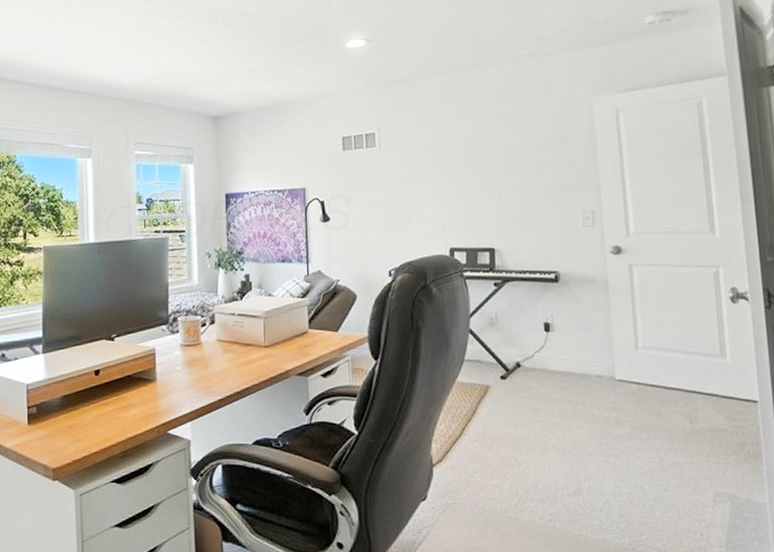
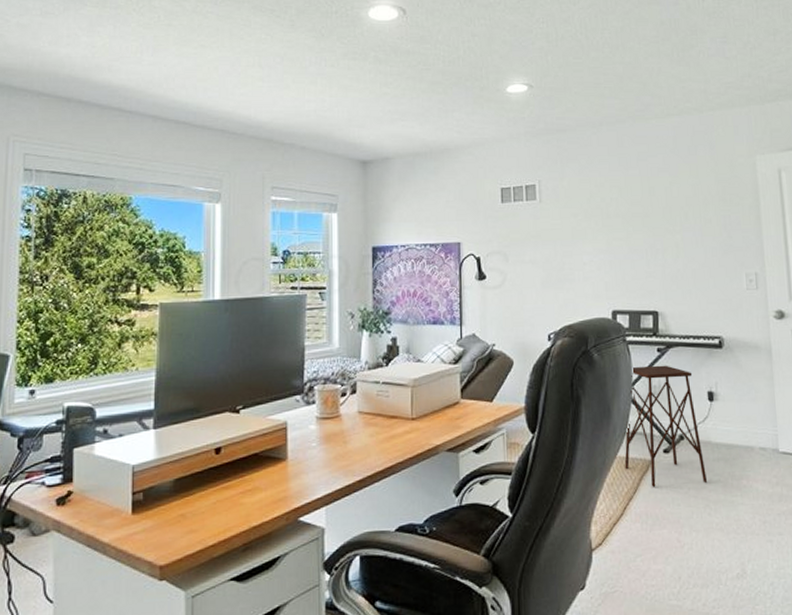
side table: none [463,298,544,410] -> present [624,365,708,487]

